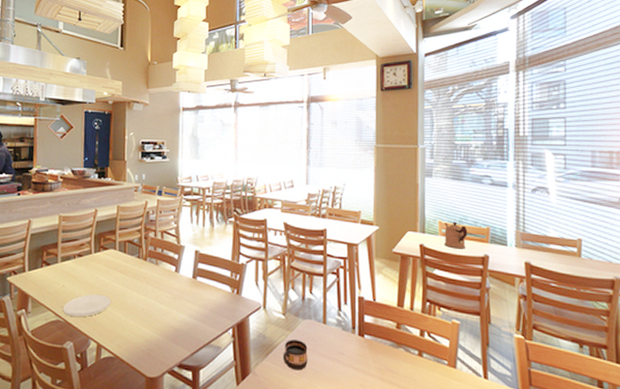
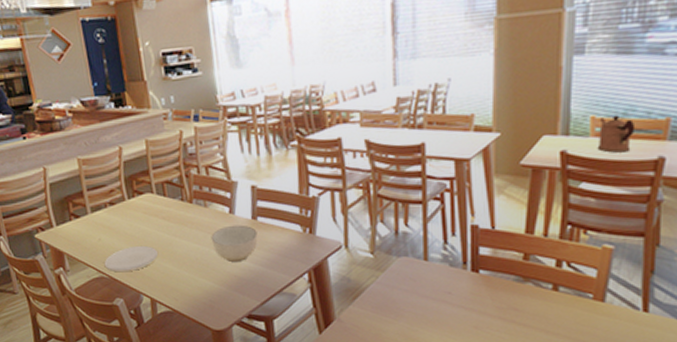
bowl: none [157,282,195,315] -> present [211,225,258,263]
cup: present [282,340,308,371] -> none [373,281,406,315]

